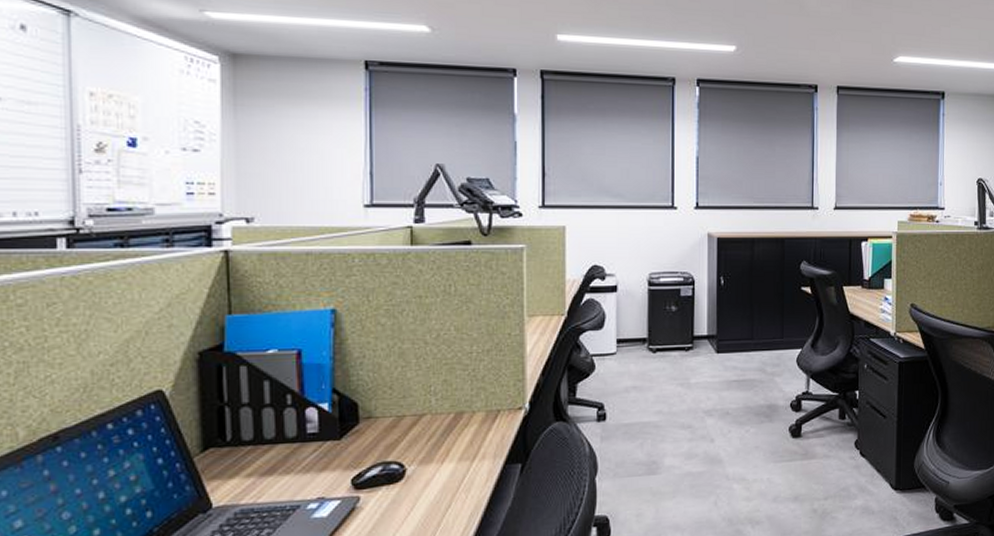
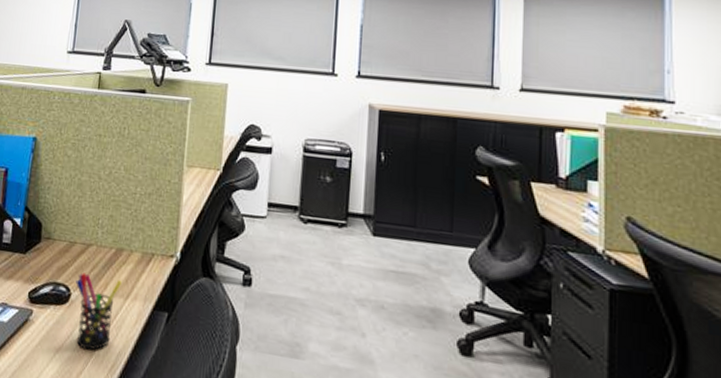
pen holder: none [410,443,466,521] -> present [76,272,122,351]

